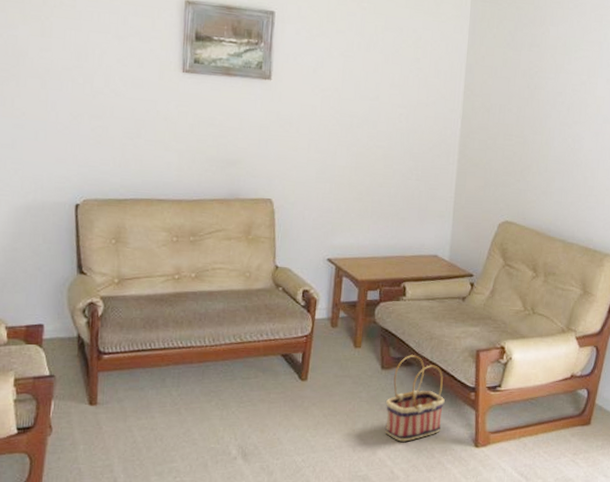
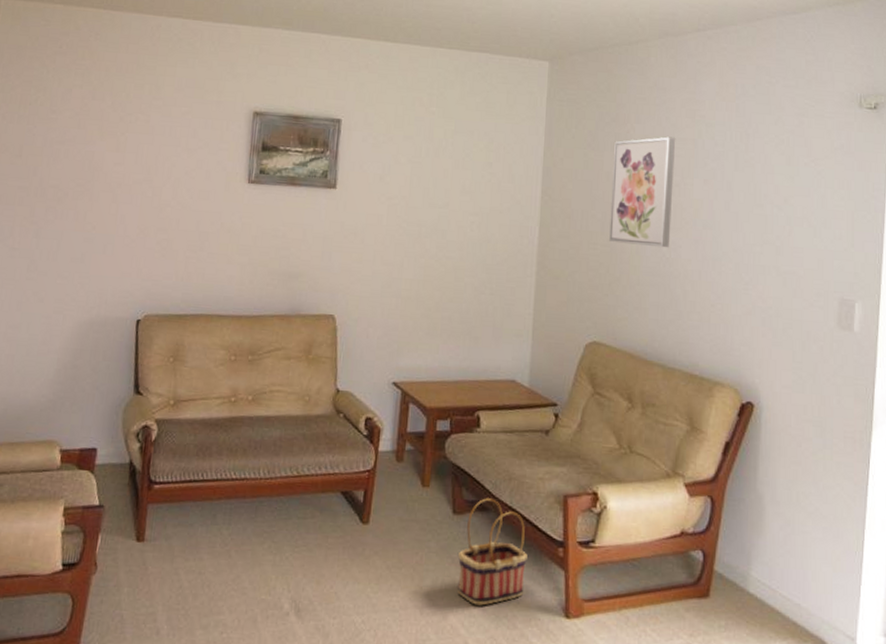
wall art: none [523,39,585,140] -> present [609,136,676,248]

